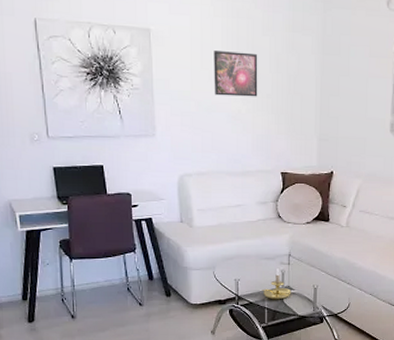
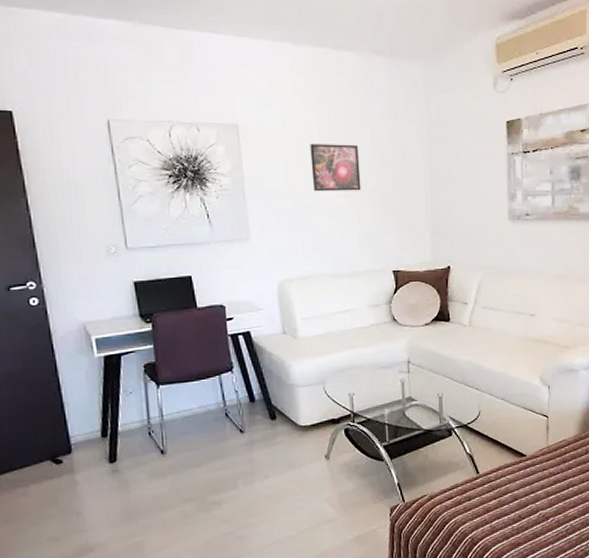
candle holder: present [261,268,292,300] -> none [379,378,414,414]

